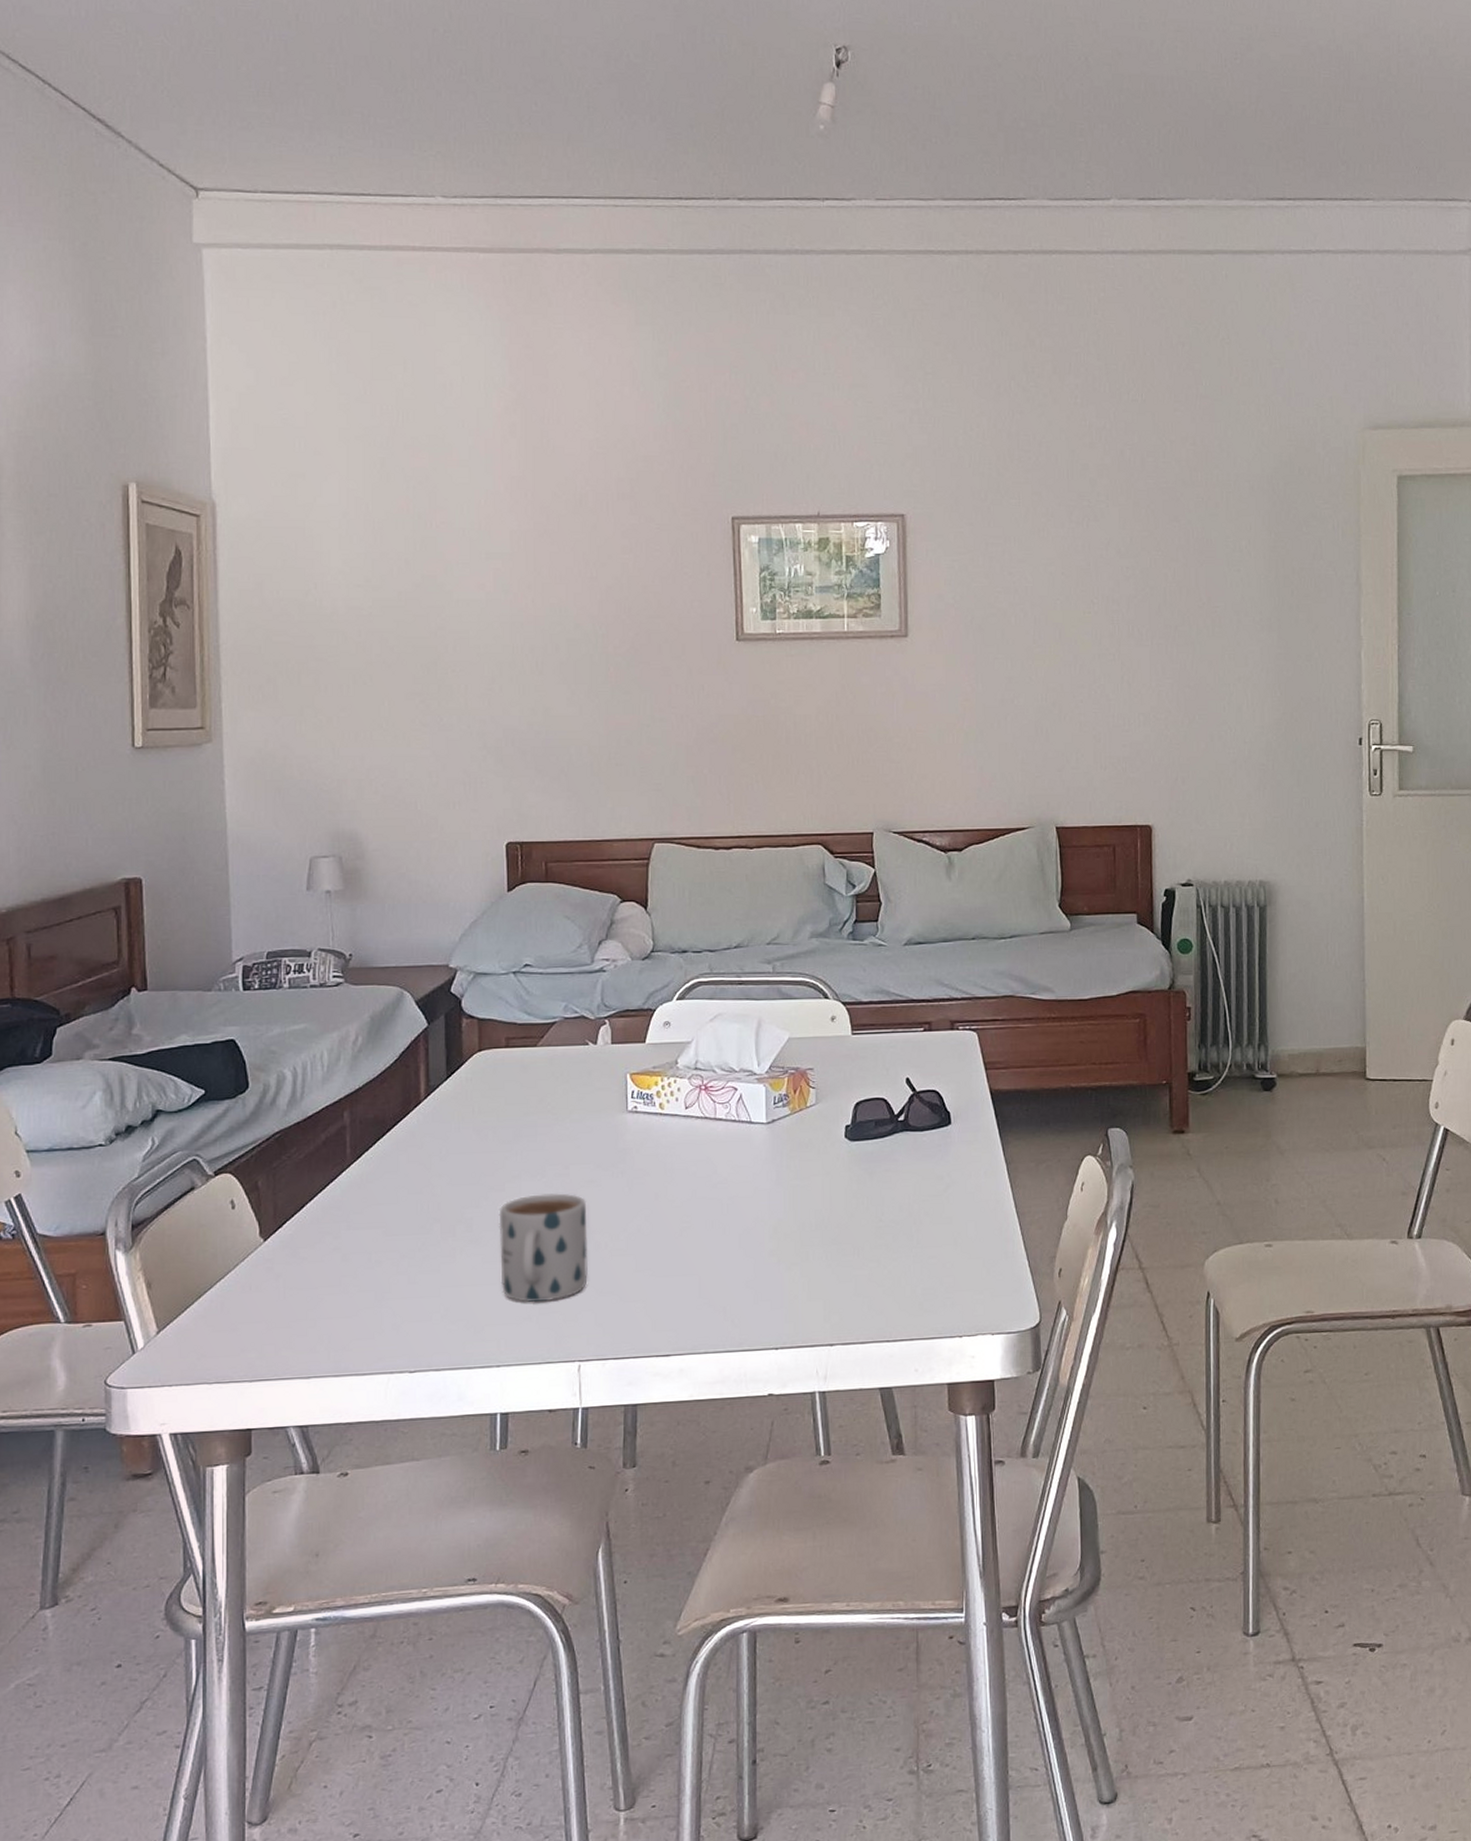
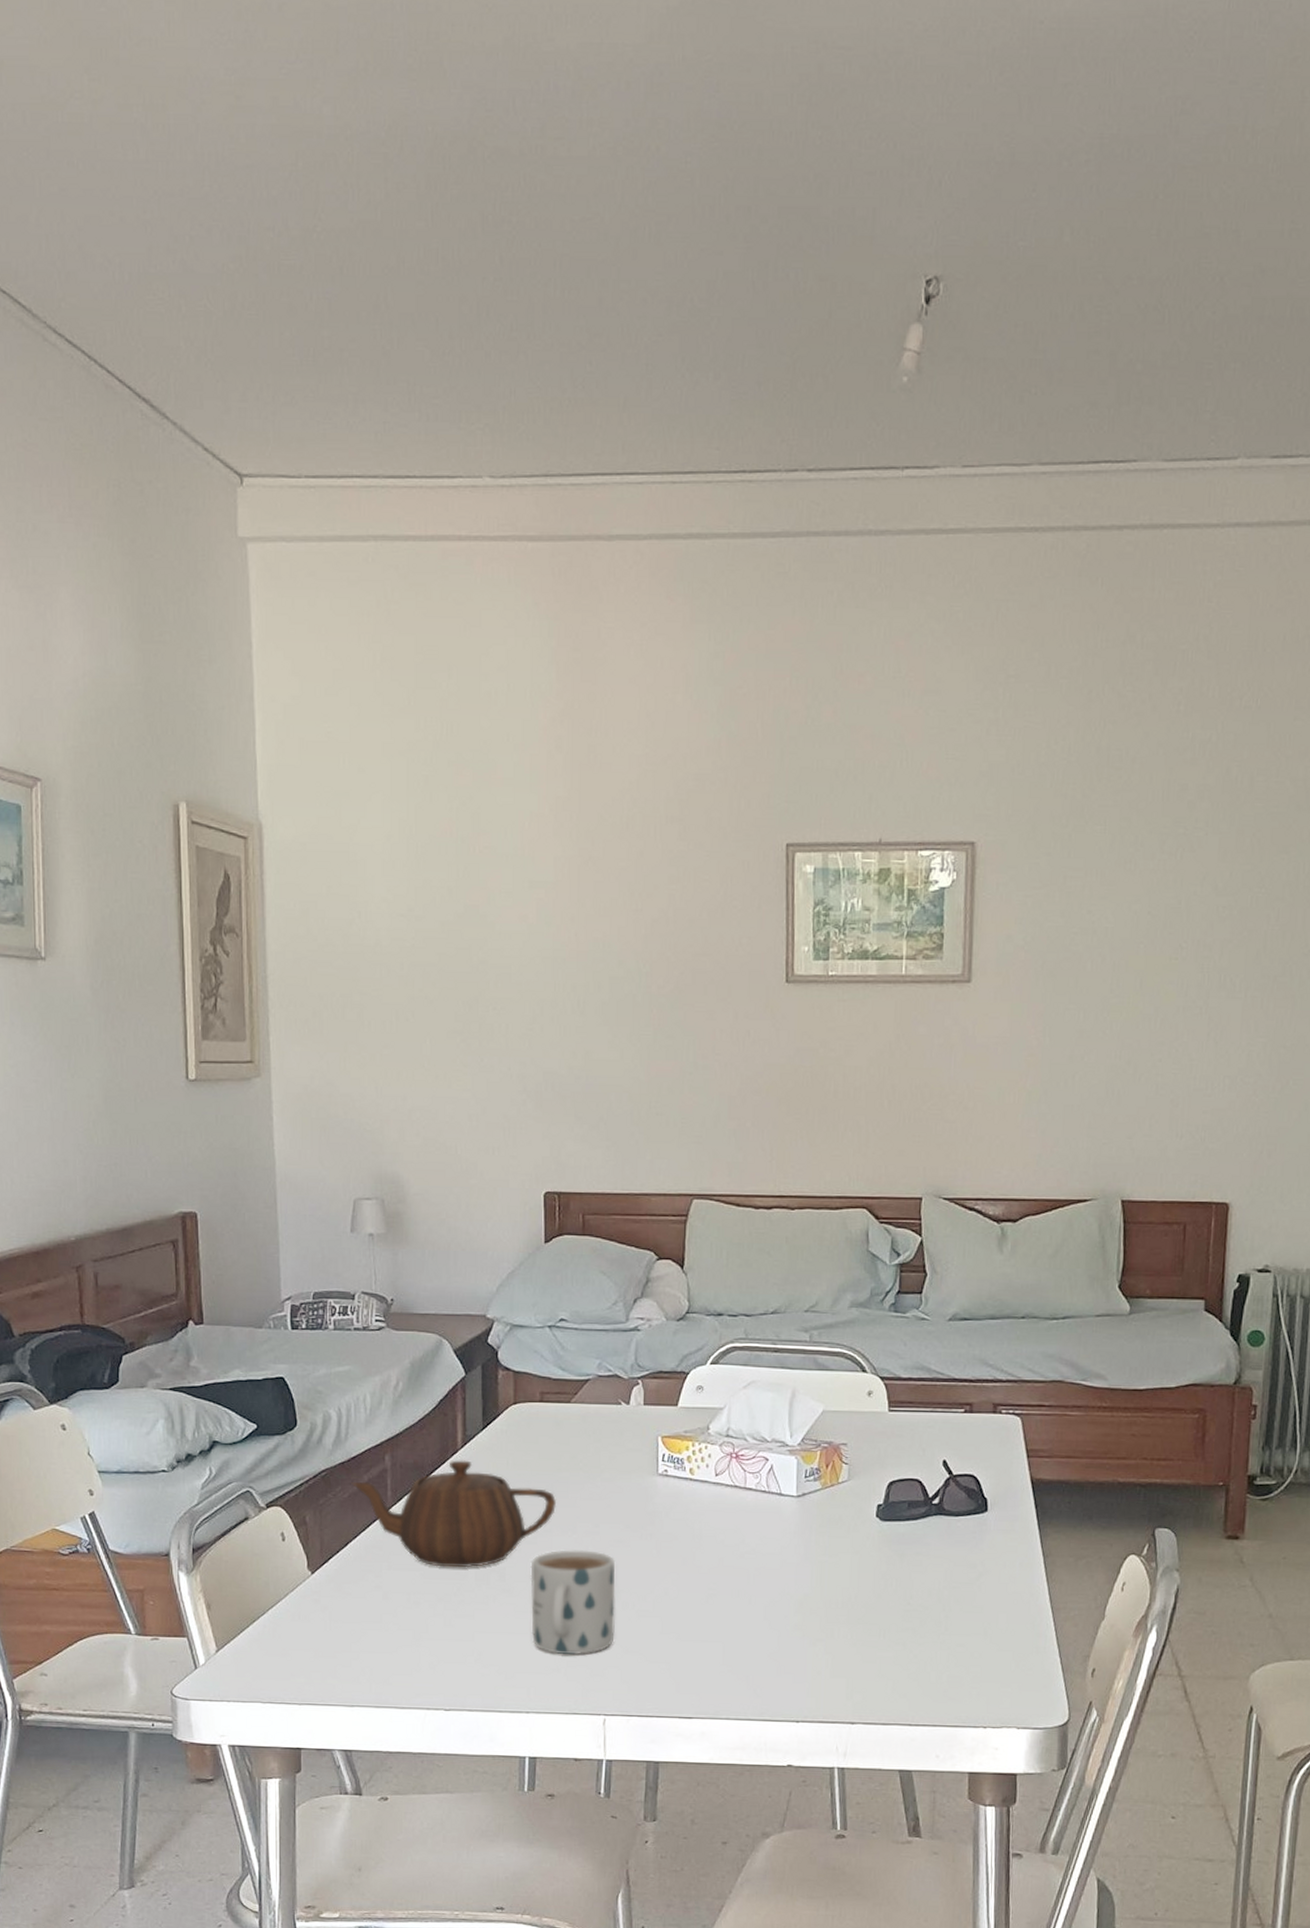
teapot: none [306,1111,524,1223] -> present [350,1460,556,1568]

